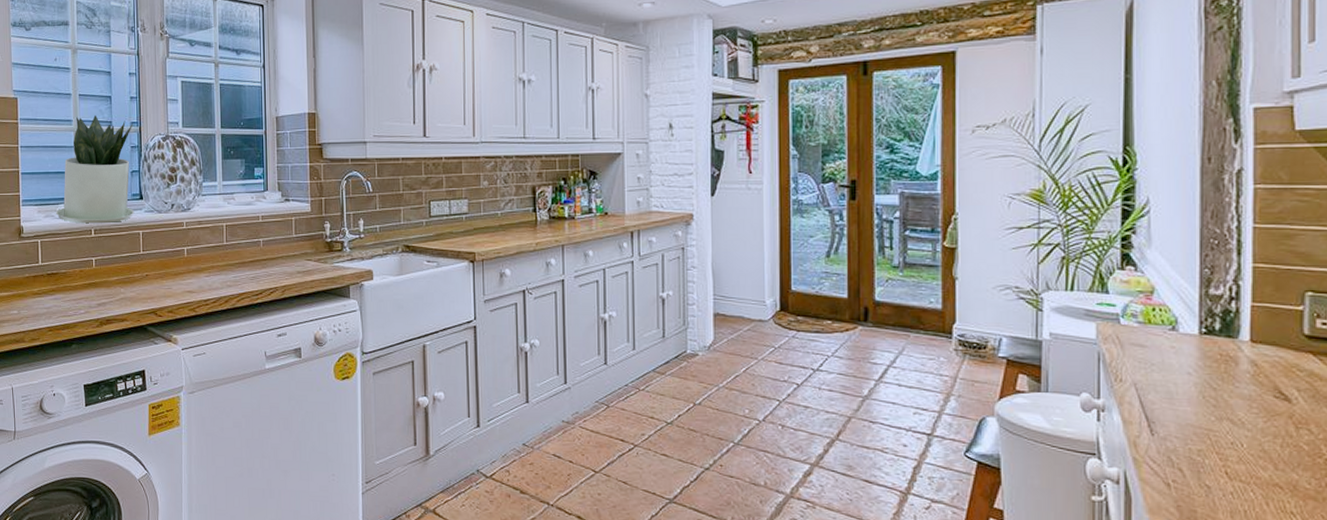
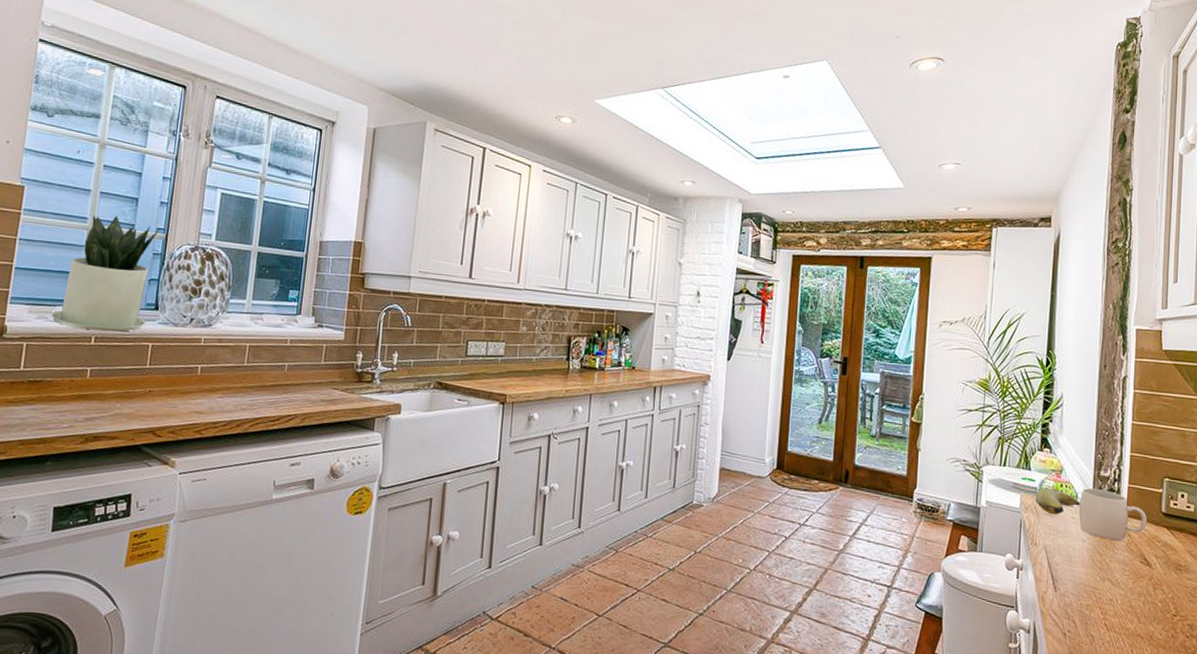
fruit: none [1117,313,1183,345] -> present [1035,487,1081,515]
mug: none [1179,311,1281,371] -> present [1078,488,1147,540]

